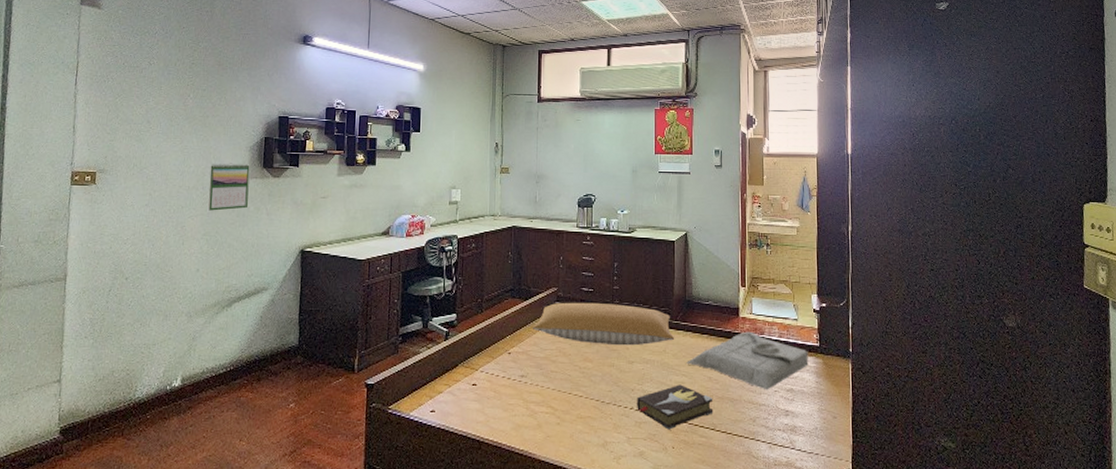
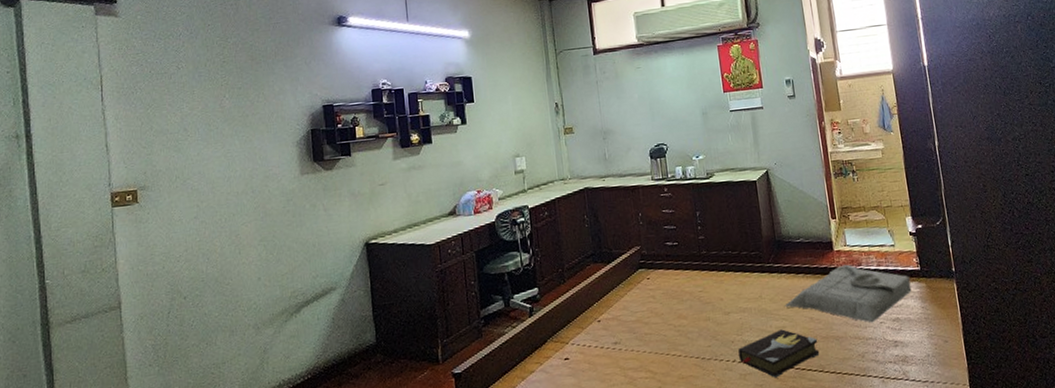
calendar: present [208,163,250,211] -> none [257,160,303,215]
pillow: present [532,302,675,346] -> none [619,254,770,300]

